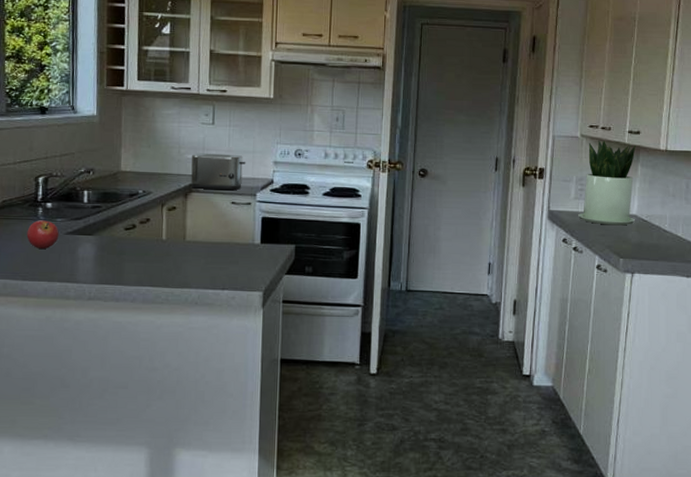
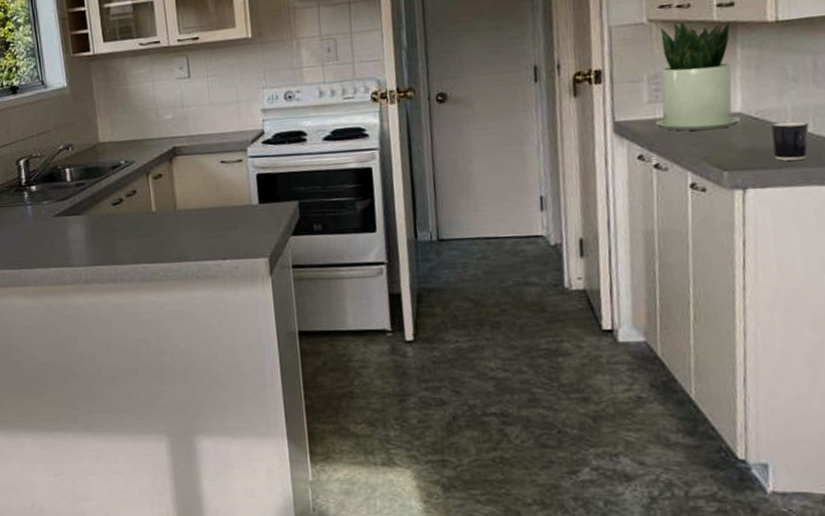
fruit: present [26,220,59,250] -> none [16,204,48,236]
toaster: present [191,153,246,191] -> none [171,107,231,152]
mug: none [655,226,679,256] -> present [771,121,809,161]

